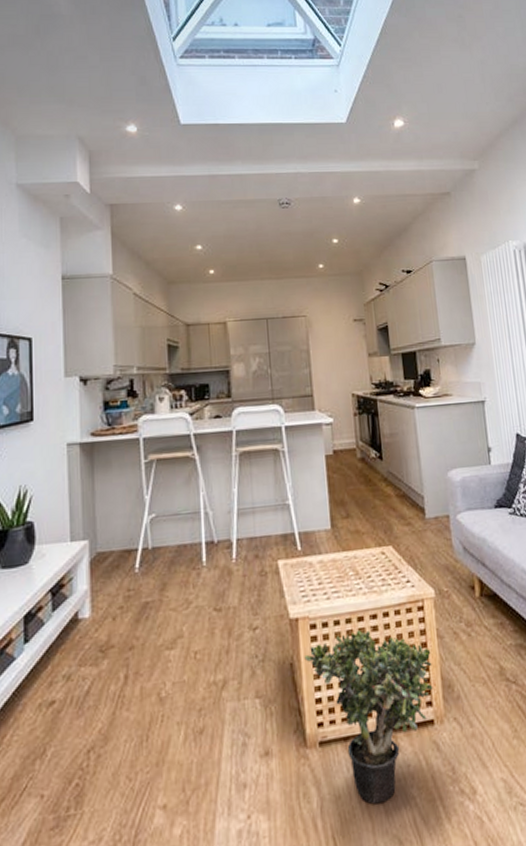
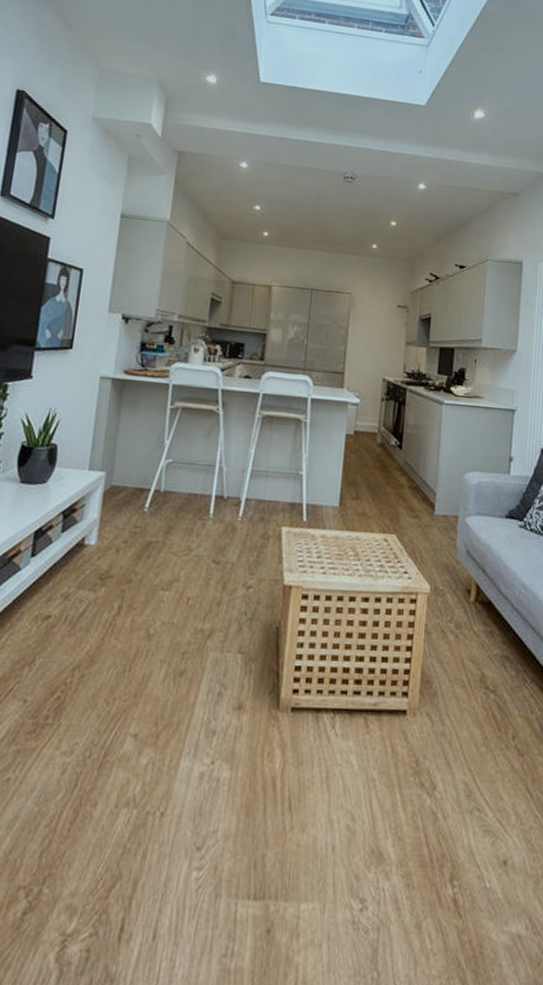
potted plant: present [304,630,433,805] -> none [291,609,416,778]

